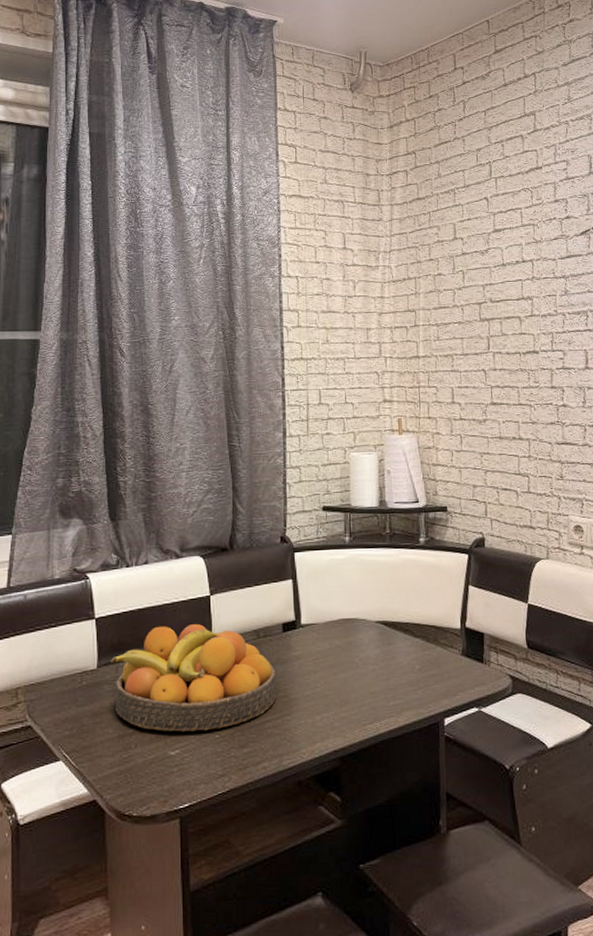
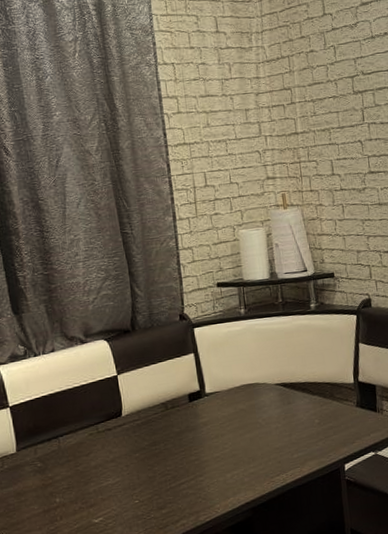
fruit bowl: present [111,624,277,732] -> none [29,402,189,502]

